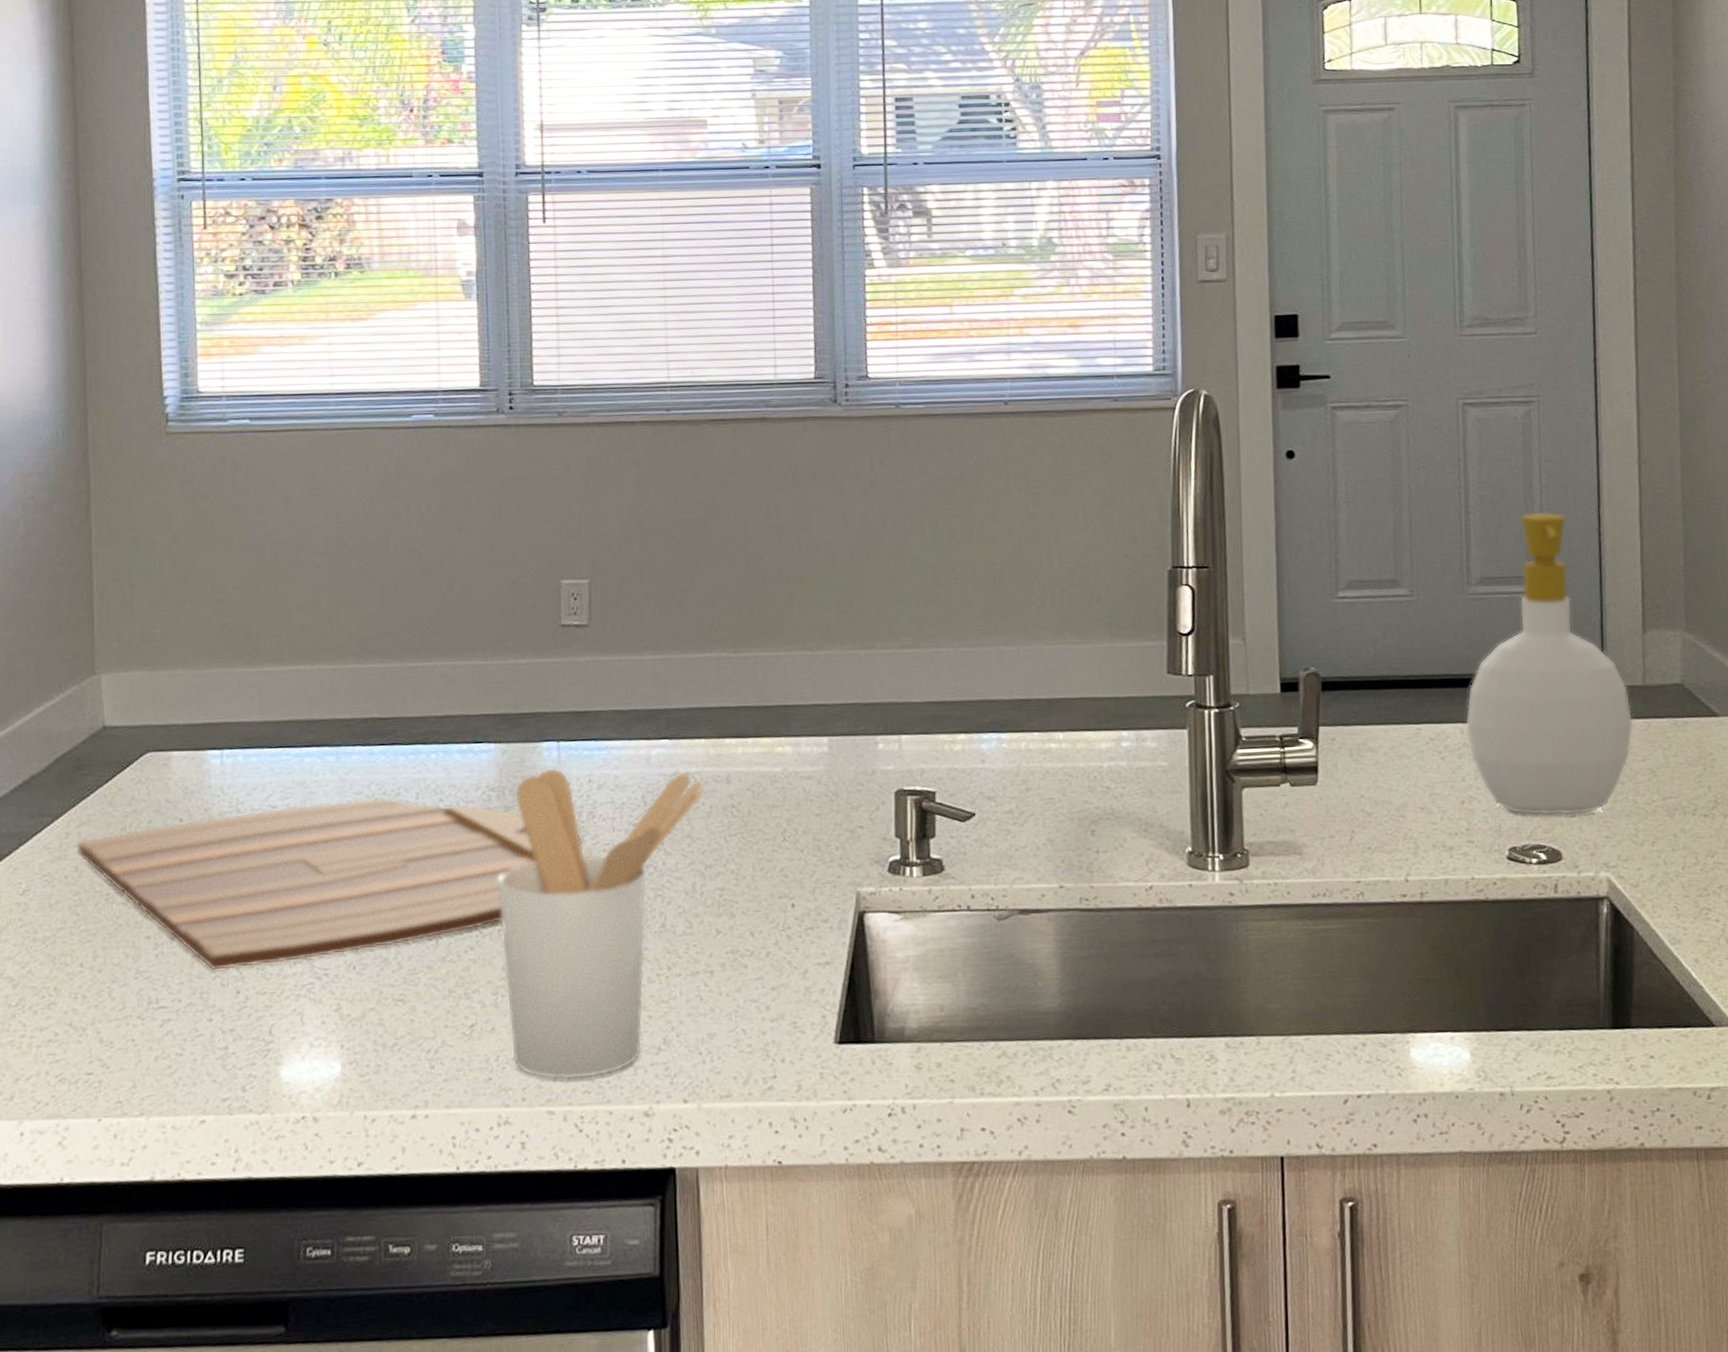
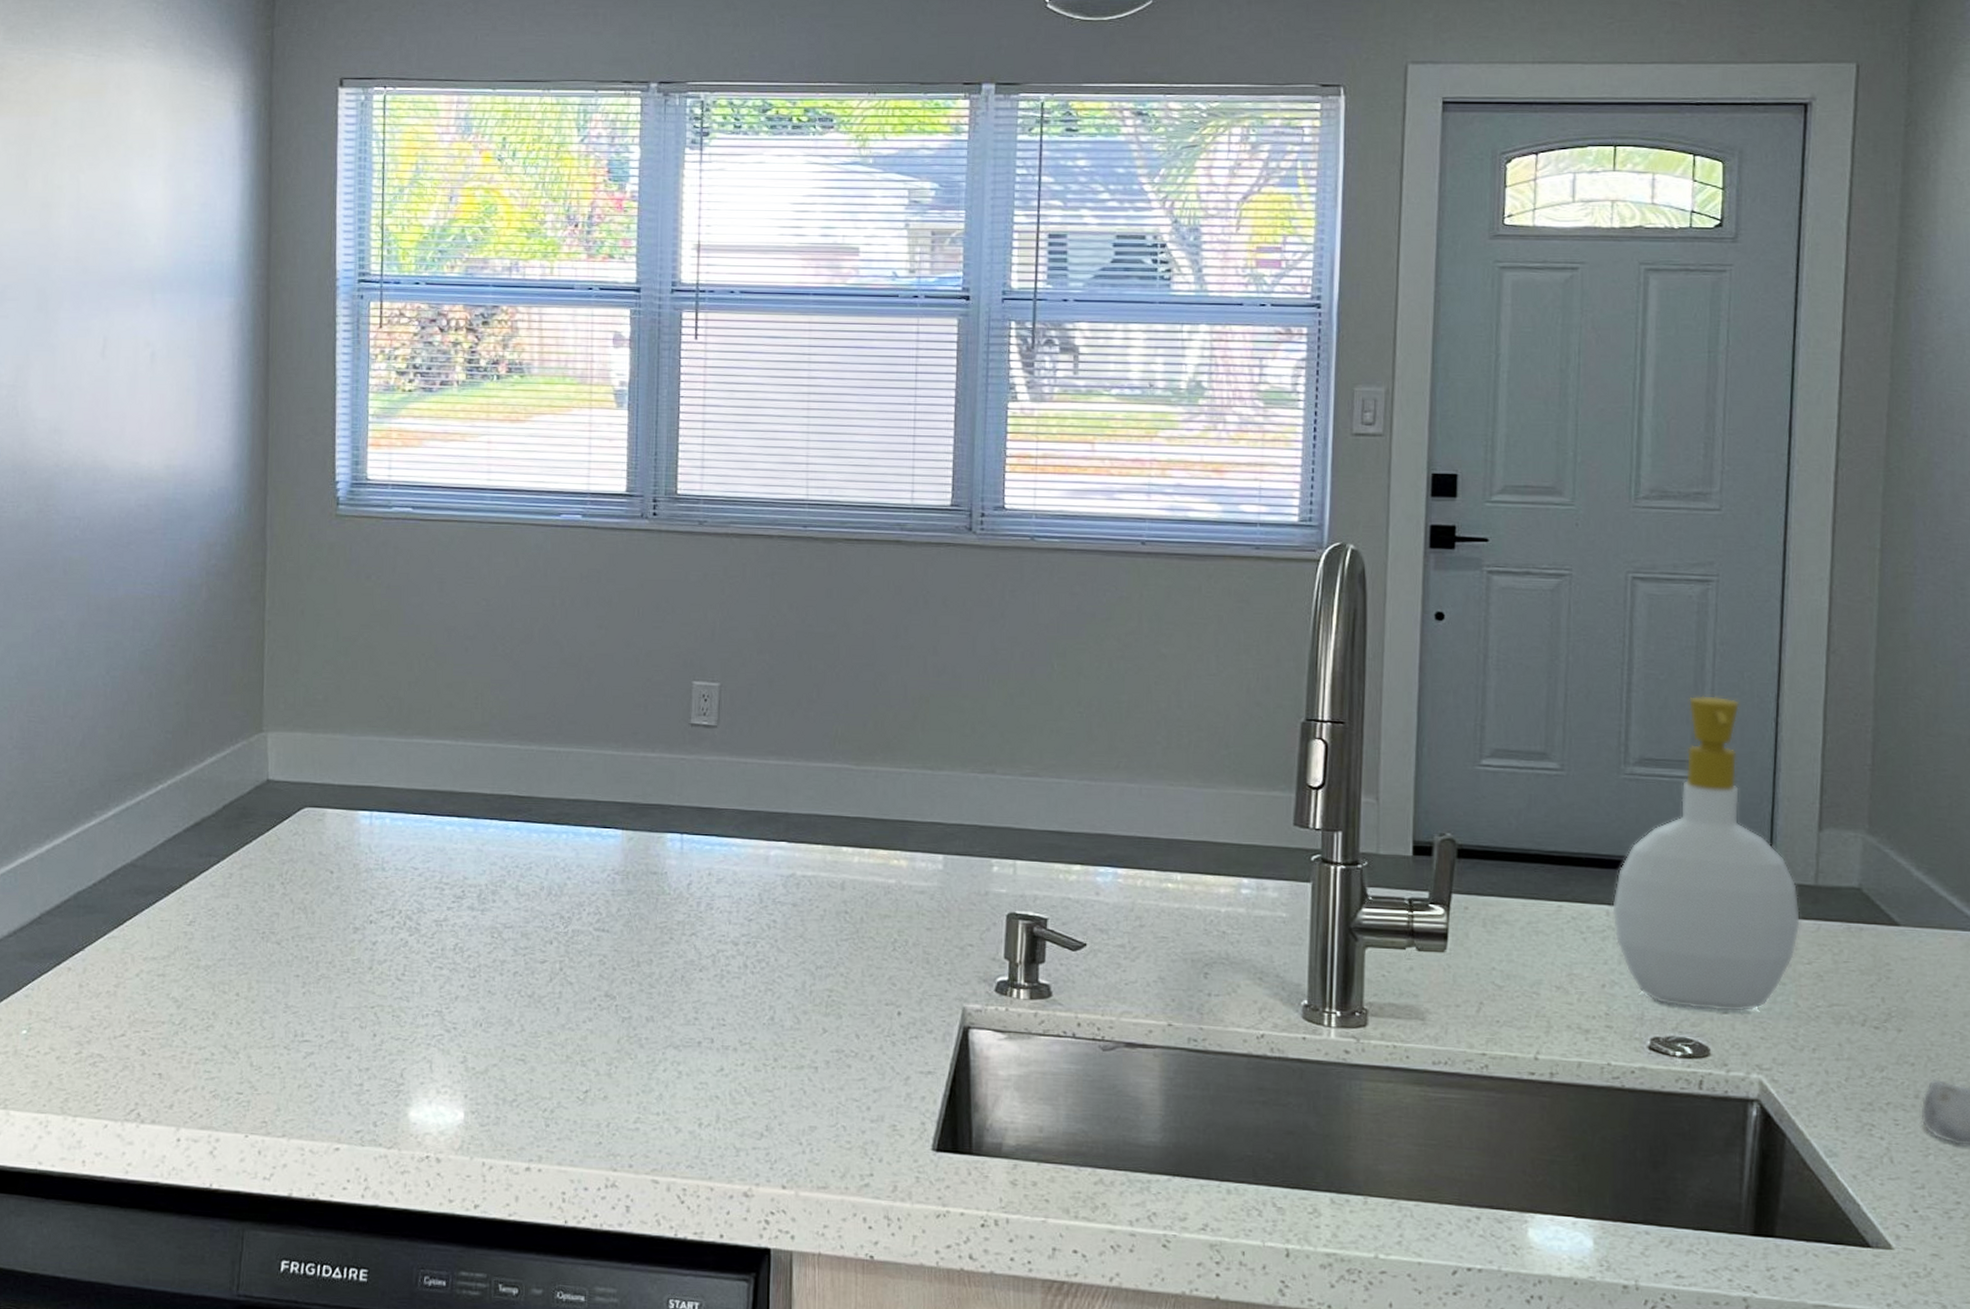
cutting board: present [76,797,535,972] -> none [238,869,654,1014]
utensil holder: present [498,768,705,1080] -> none [617,858,820,1154]

